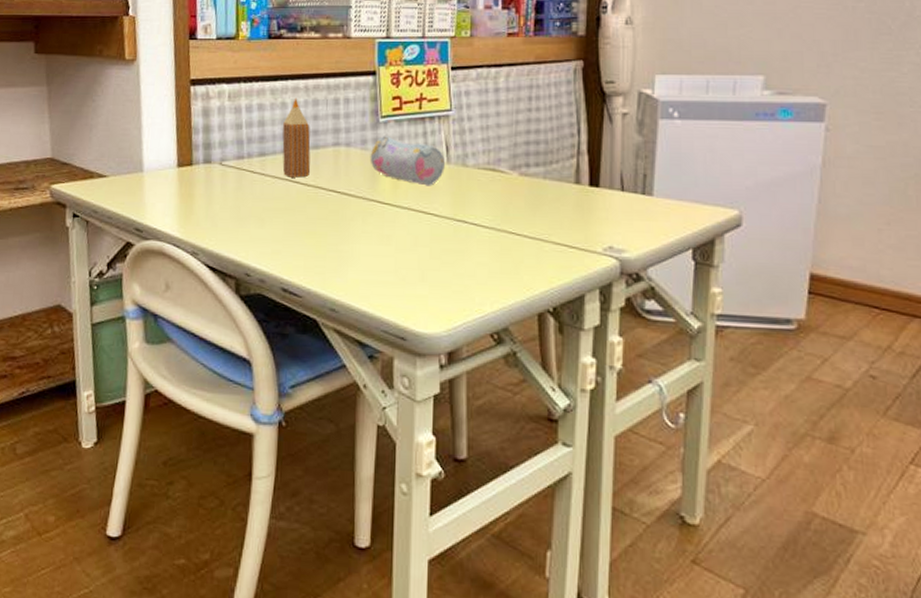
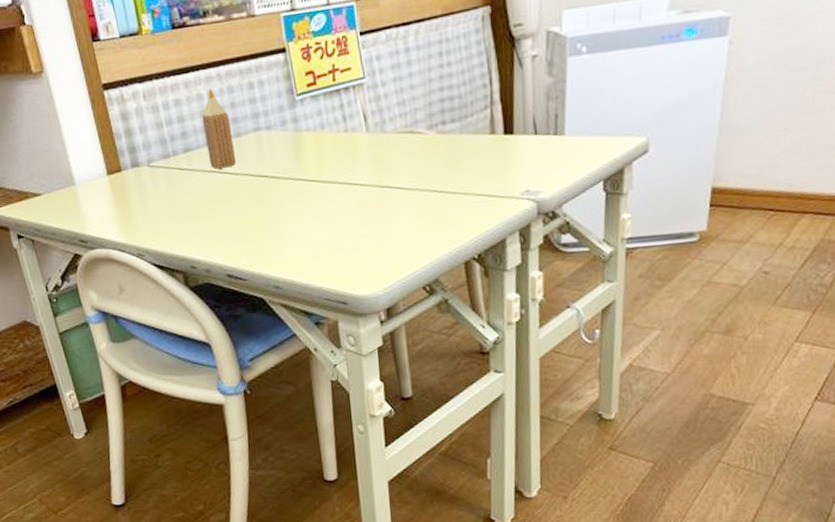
pencil case: present [370,135,445,186] -> none [291,112,365,158]

